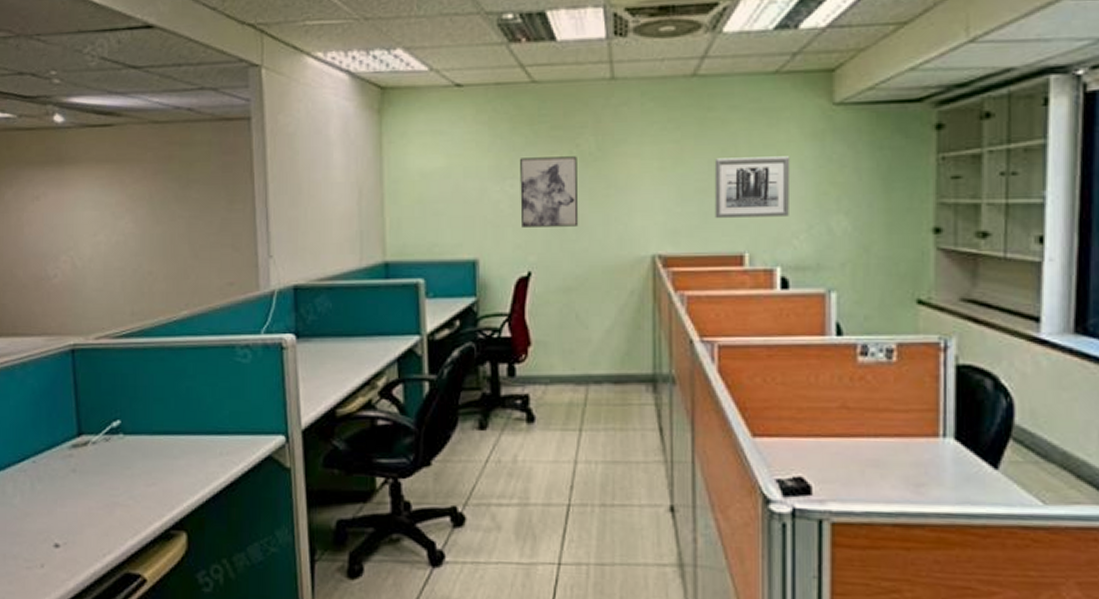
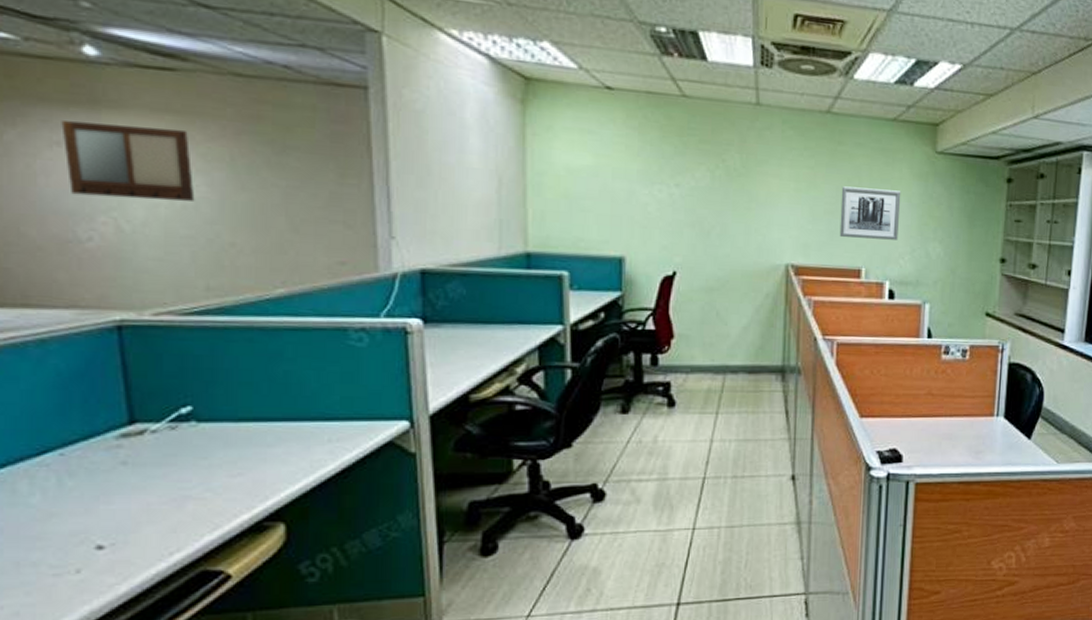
writing board: none [39,176,125,239] -> present [61,121,195,202]
wall art: present [520,156,579,227] -> none [667,166,723,234]

